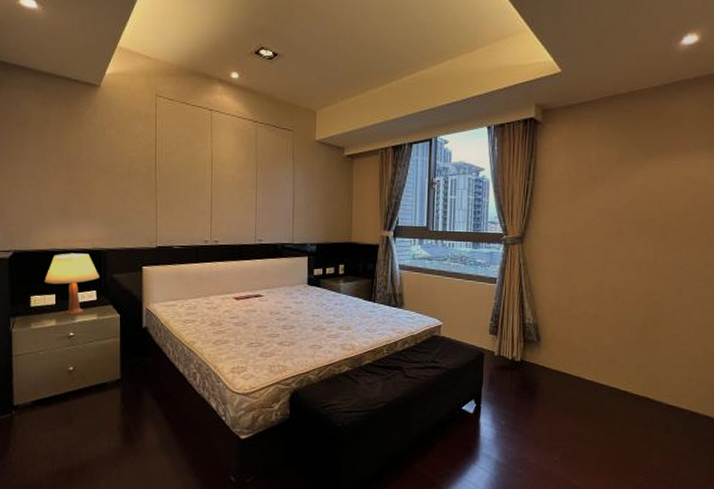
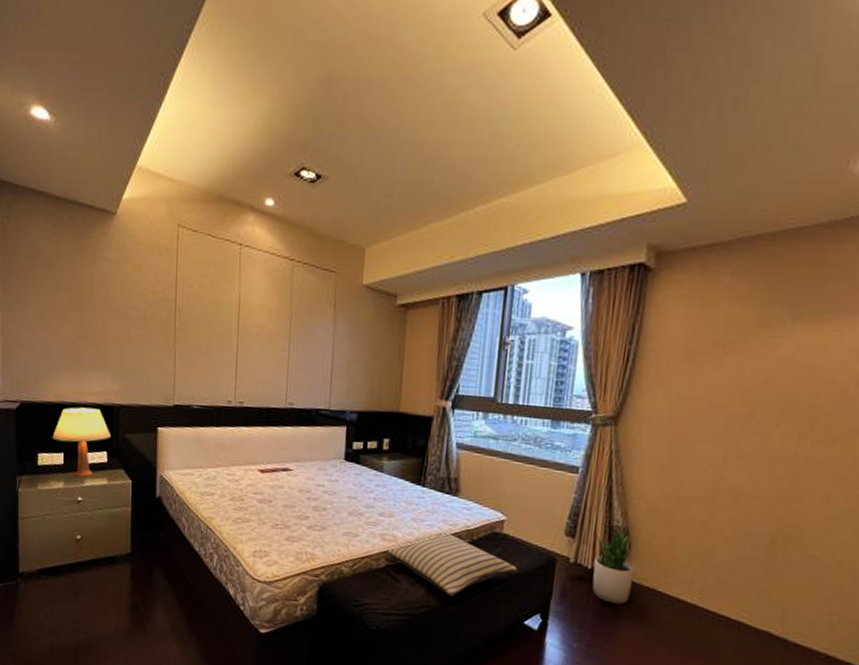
pillow: none [347,341,454,392] -> present [387,534,518,596]
planter: none [512,328,544,386] -> present [592,530,634,605]

